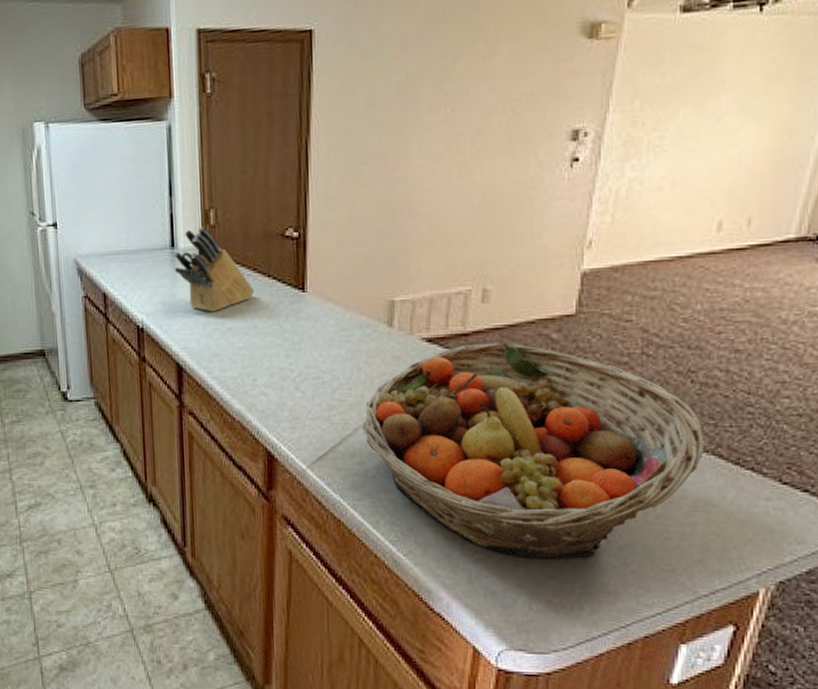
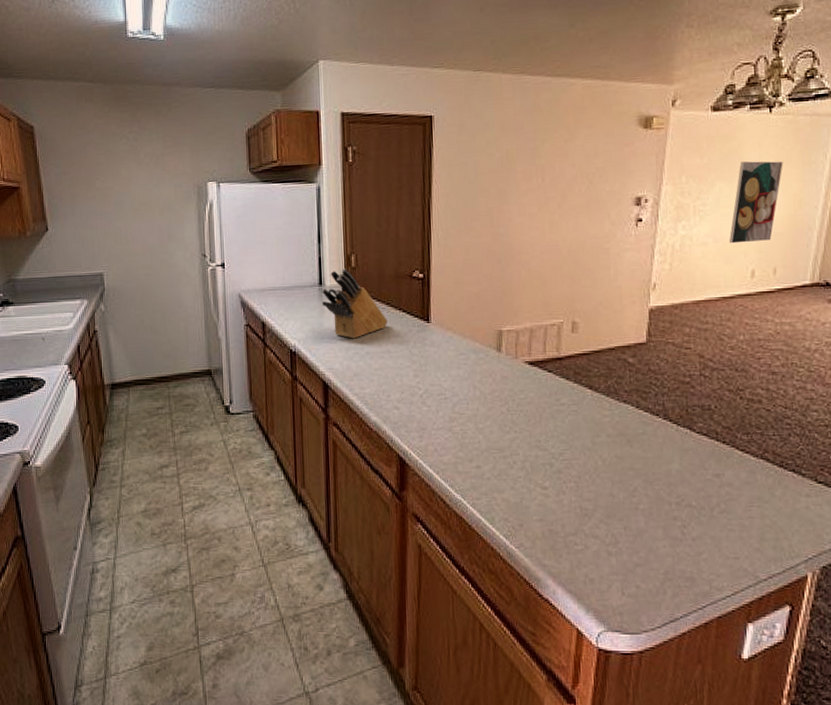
fruit basket: present [363,342,705,559] -> none [479,365,755,549]
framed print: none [691,77,772,188] -> present [728,161,783,244]

